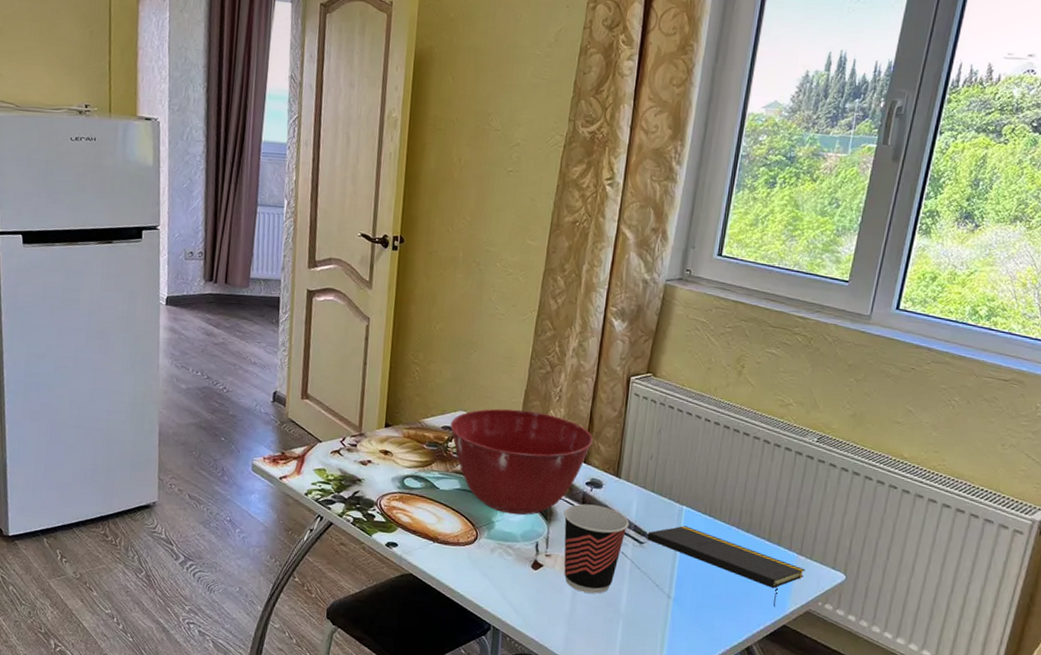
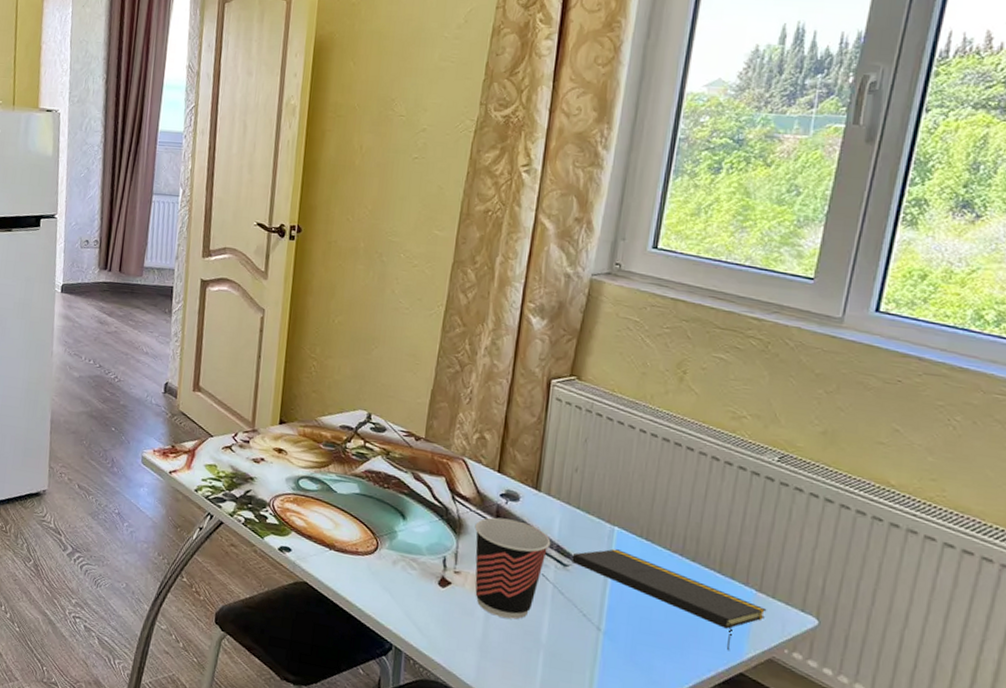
mixing bowl: present [450,408,593,515] -> none [349,409,508,527]

